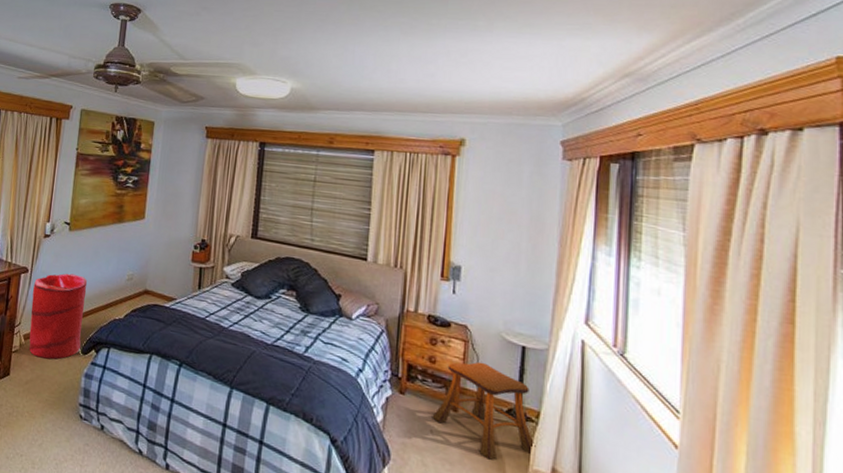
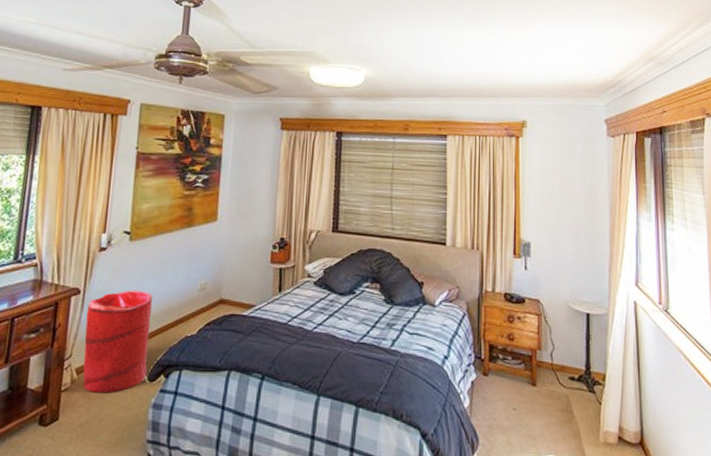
stool: present [432,362,536,460] -> none [514,333,604,428]

